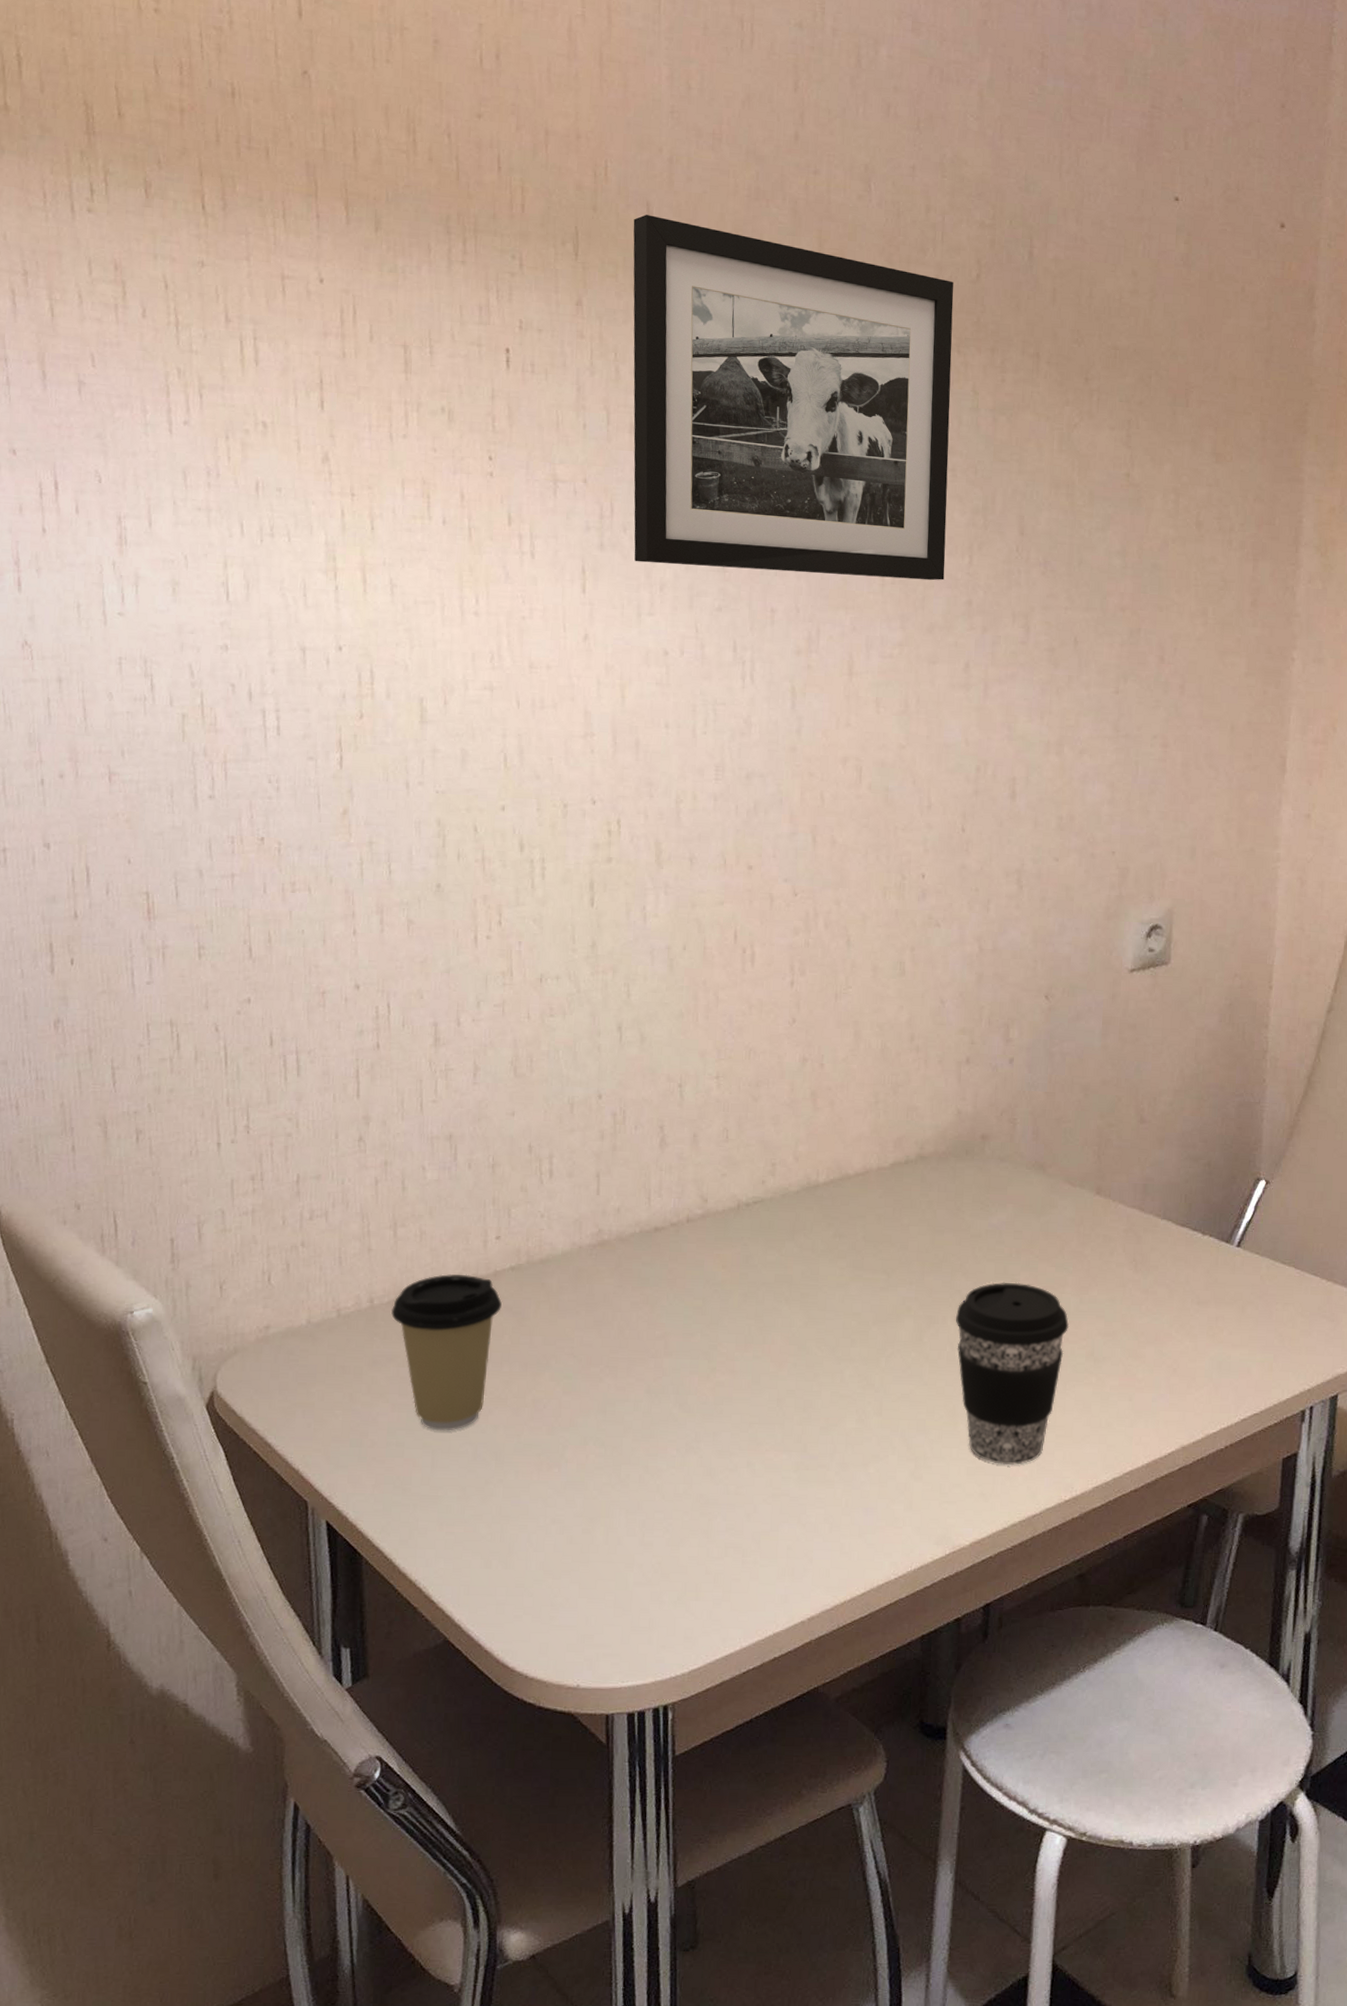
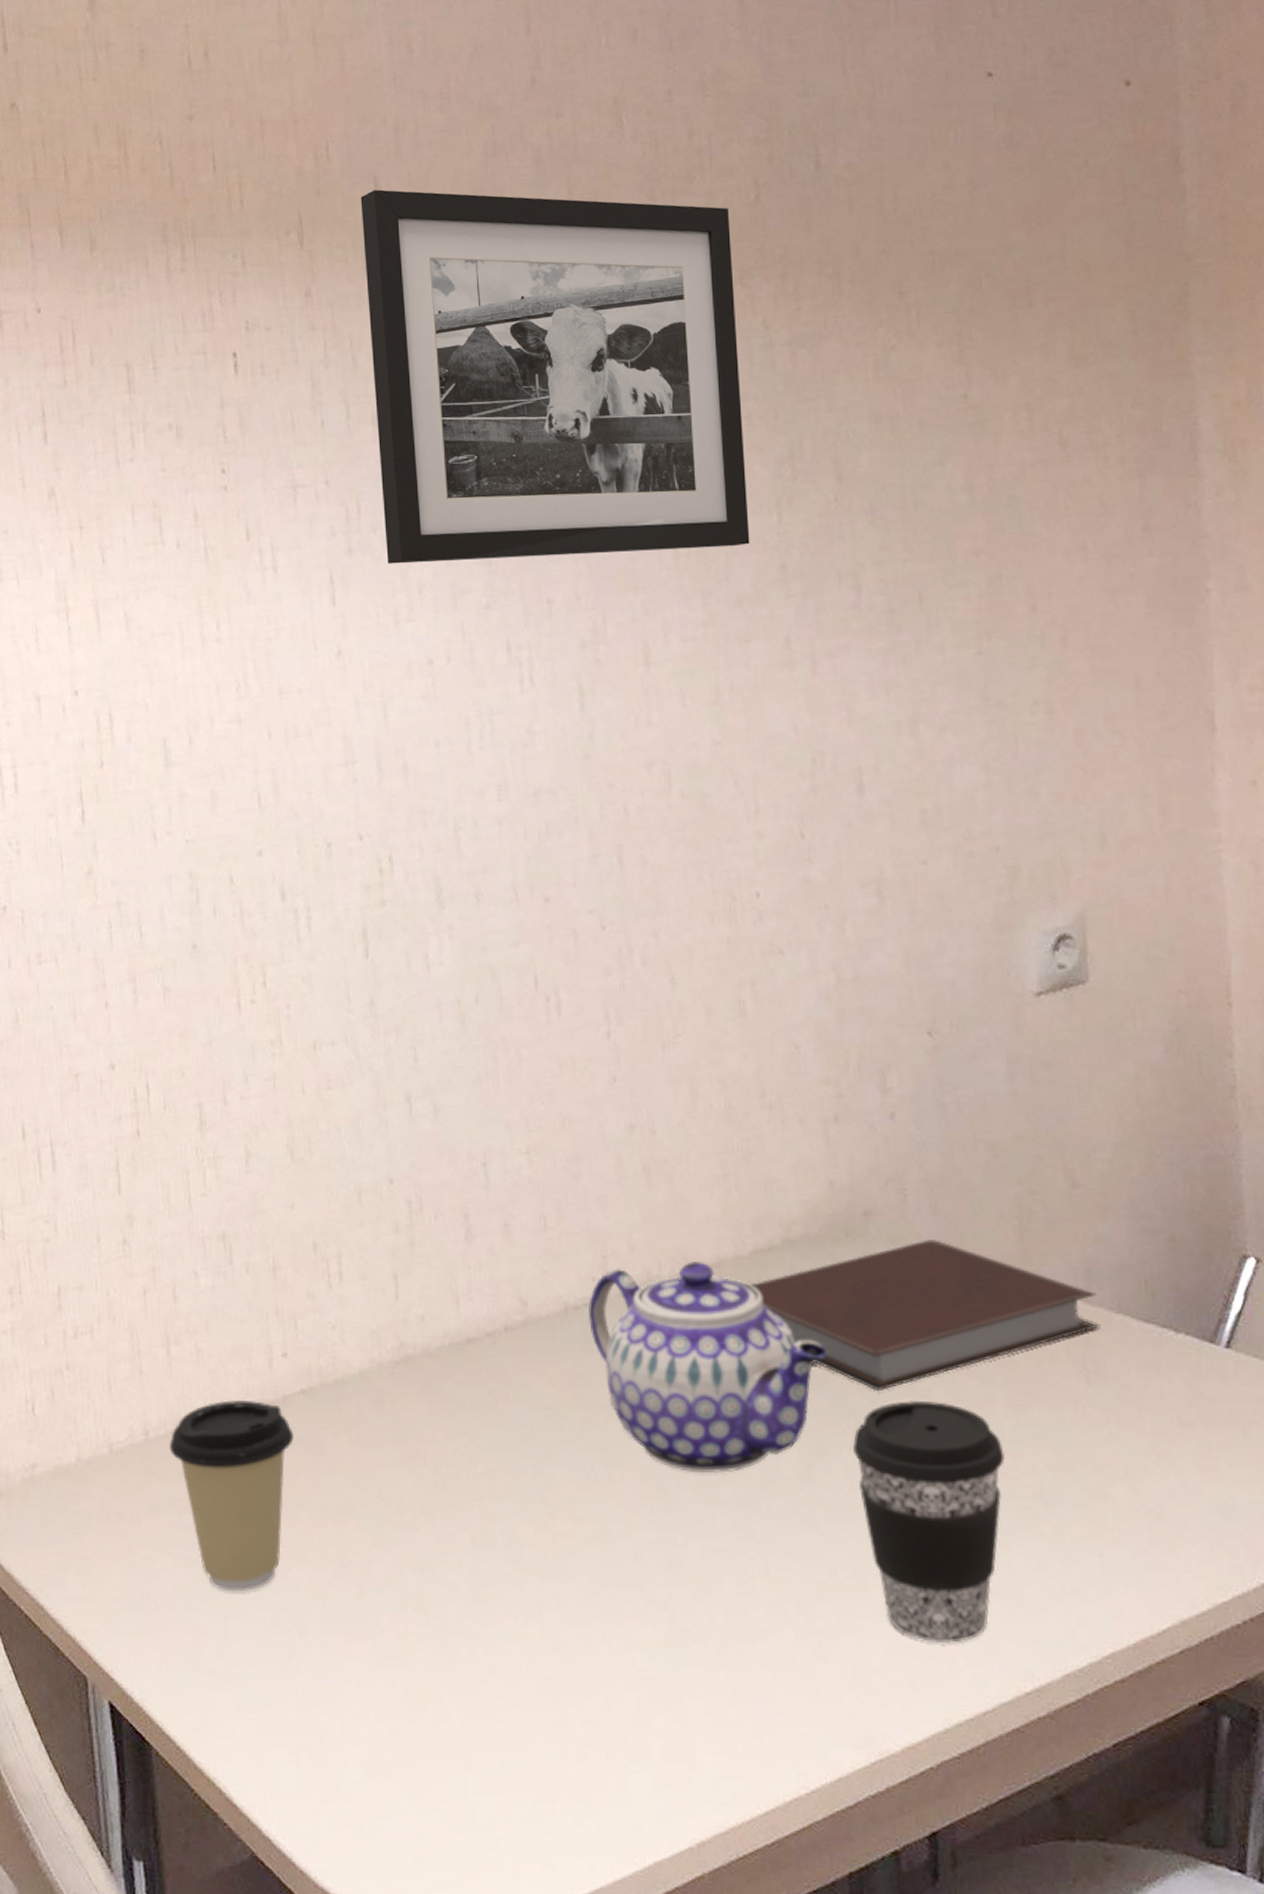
teapot: none [757,1169,944,1338] -> present [589,1260,828,1474]
notebook: none [887,1159,1149,1275] -> present [749,1239,1098,1392]

